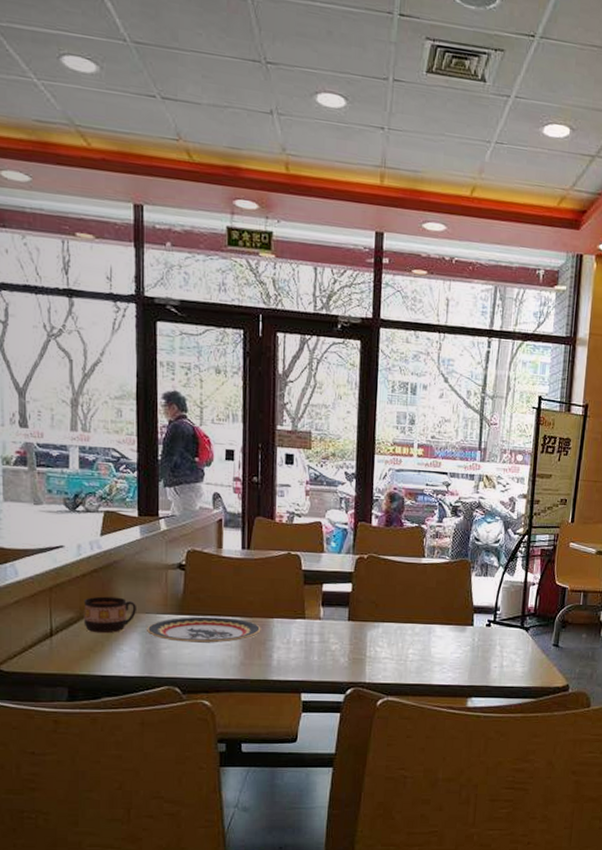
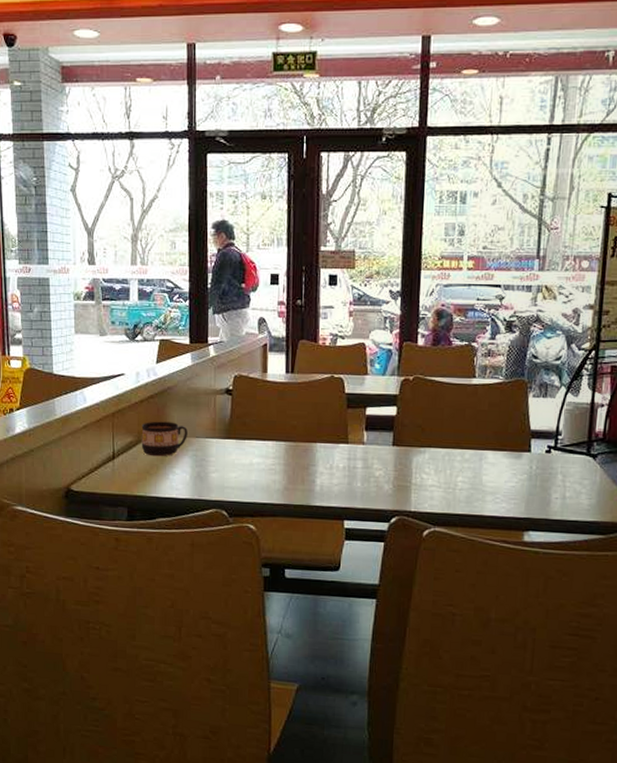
plate: present [147,616,261,643] -> none [197,440,304,468]

